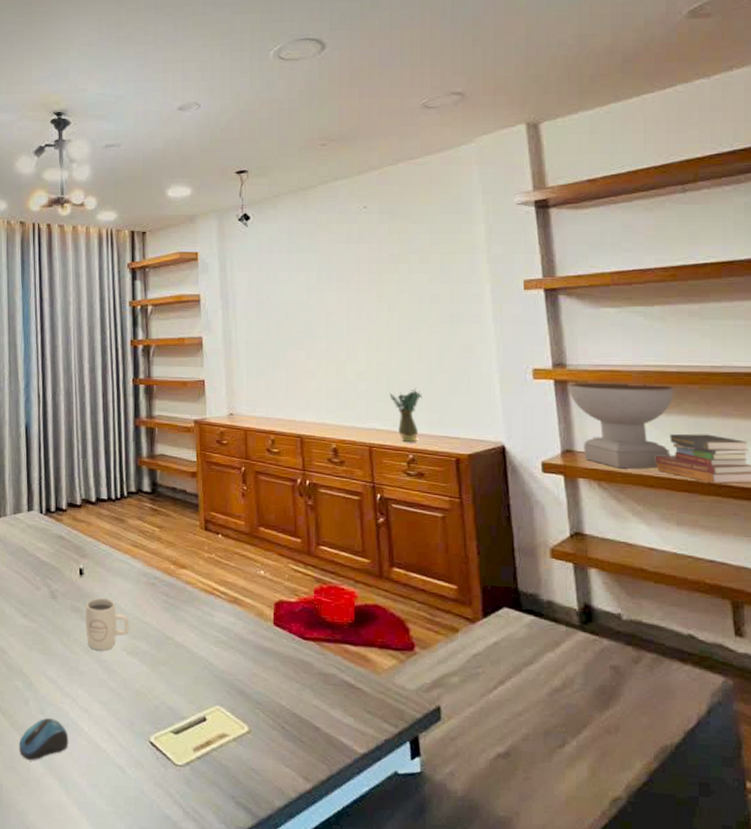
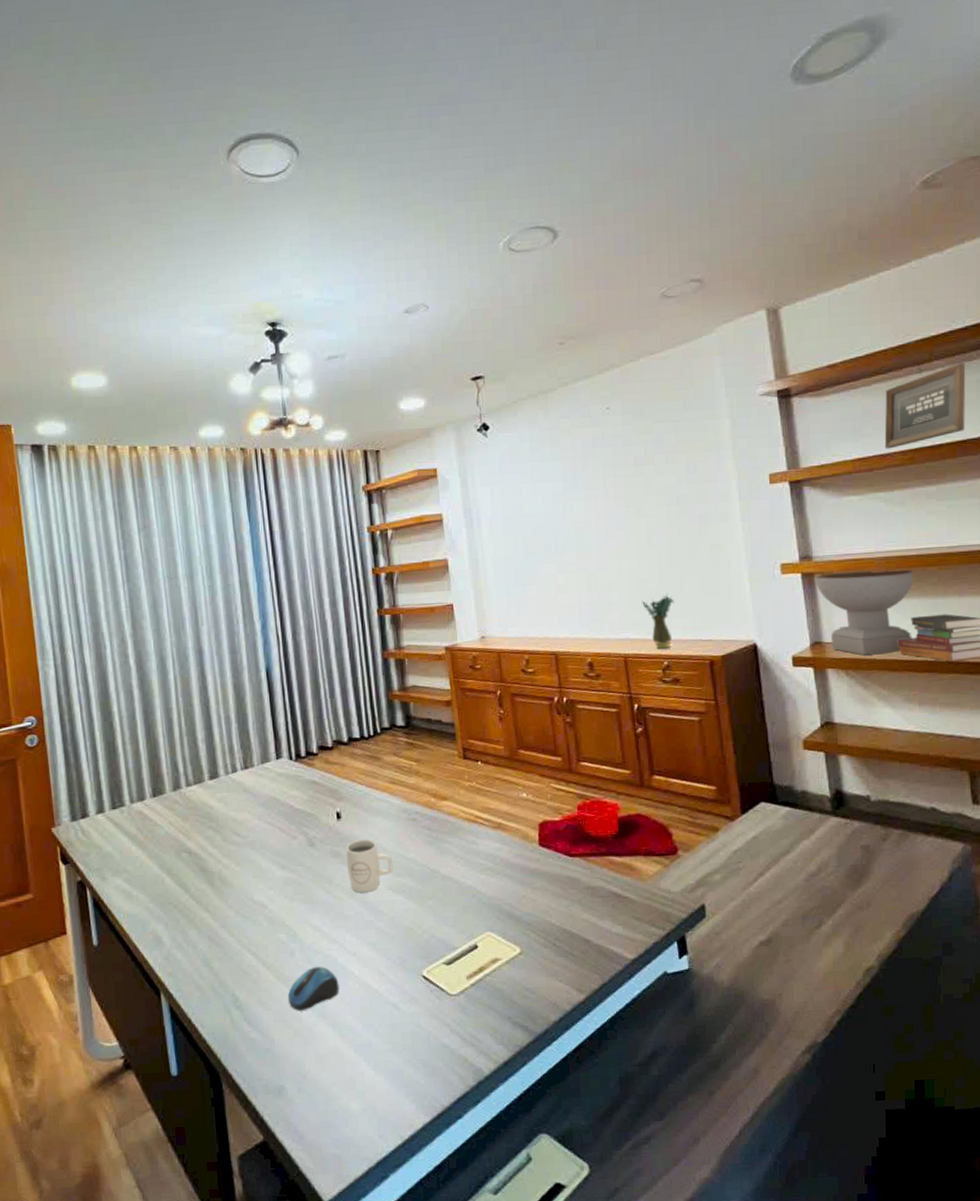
picture frame: none [645,185,733,265] -> present [884,363,966,449]

